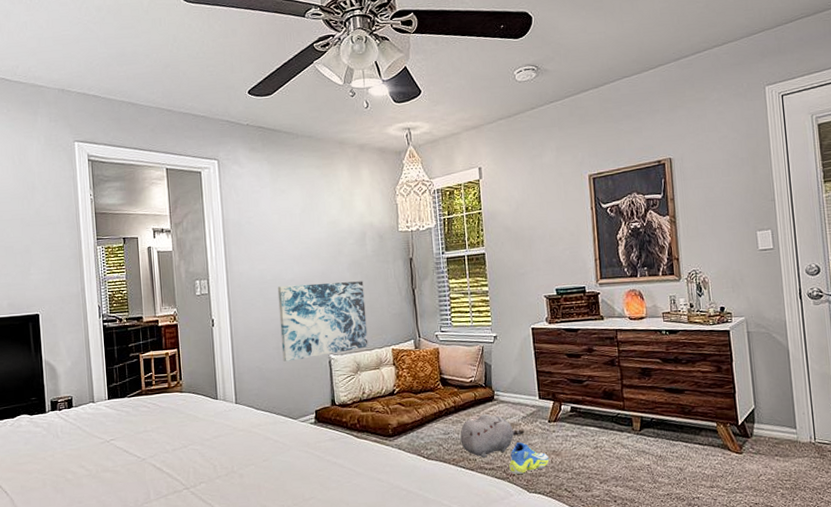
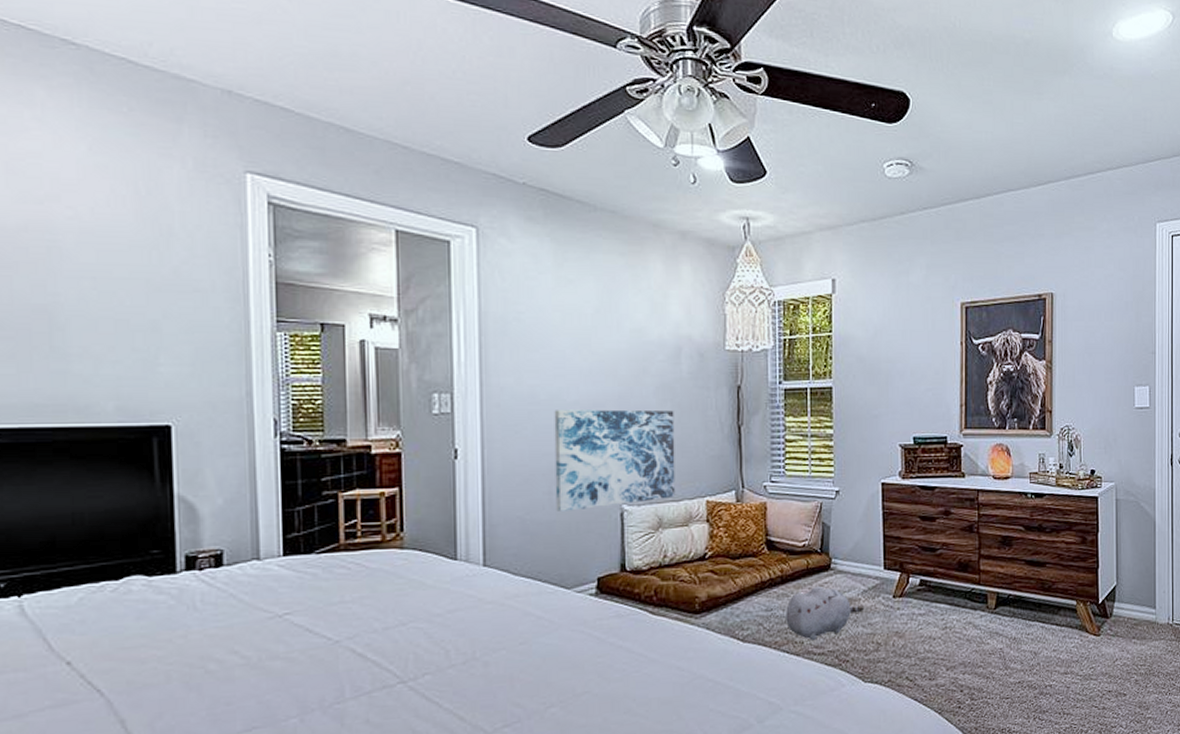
sneaker: present [509,442,550,474] -> none [843,621,891,660]

